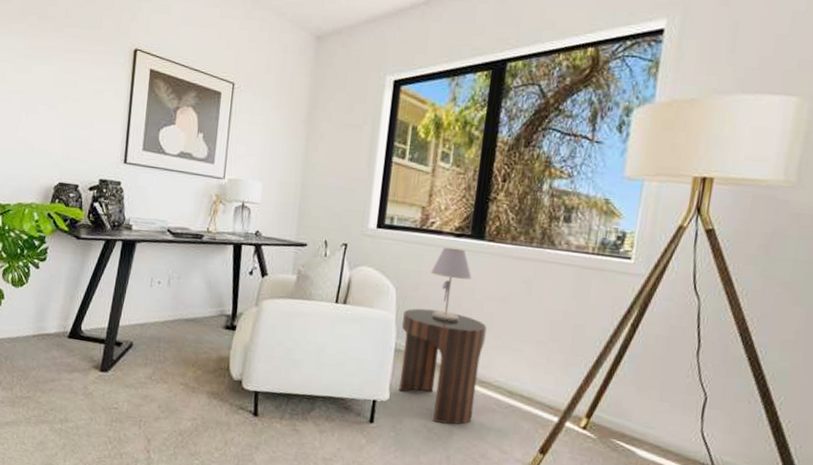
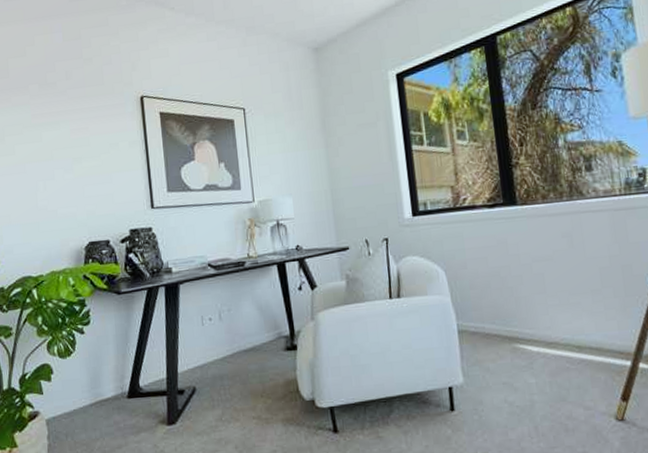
side table: present [398,308,487,425] -> none [457,281,549,395]
table lamp: present [431,247,472,322] -> none [474,218,515,292]

